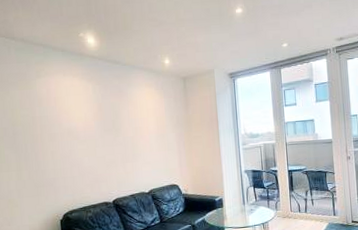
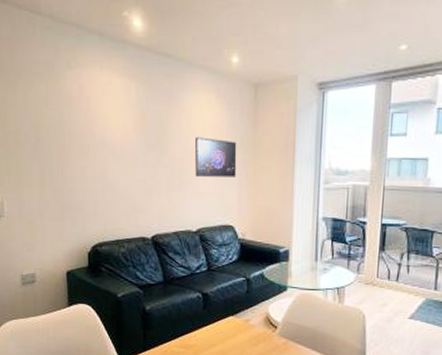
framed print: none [142,119,176,150] -> present [195,137,237,177]

